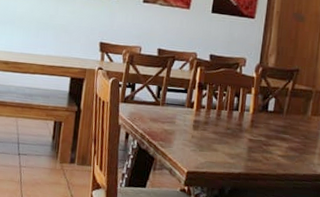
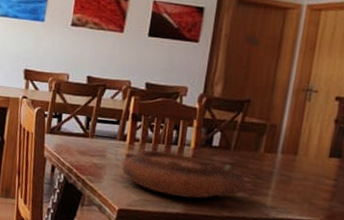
plate: none [190,115,298,160] -> present [122,149,247,199]

